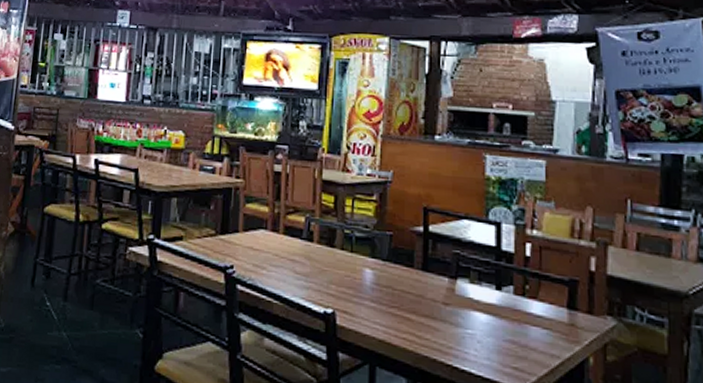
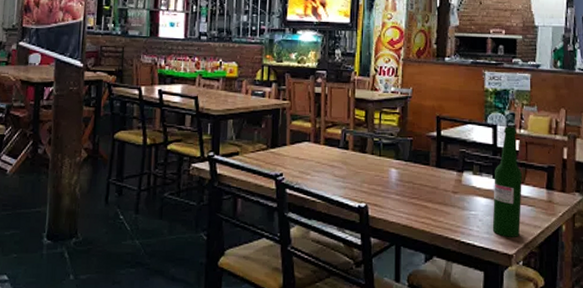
beer bottle: none [494,225,536,368] -> present [492,126,523,237]

